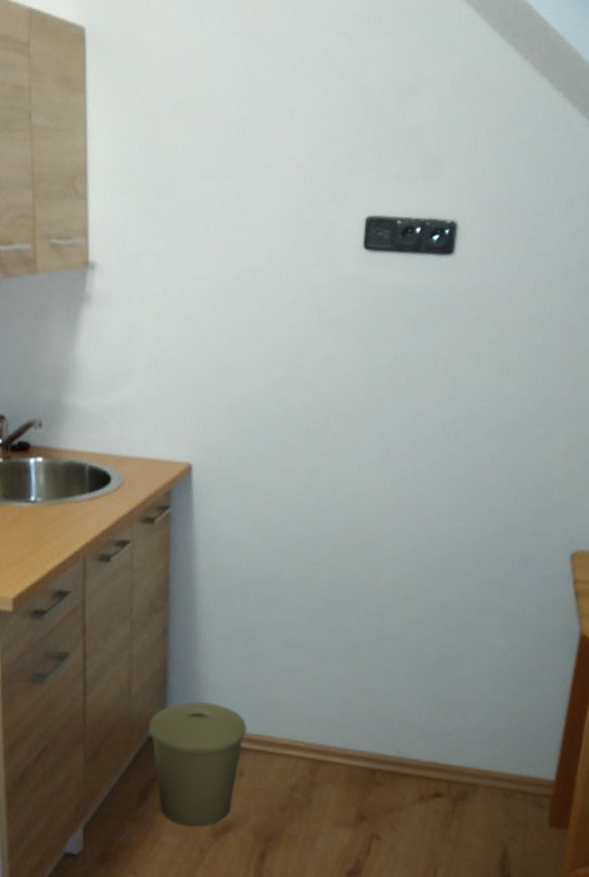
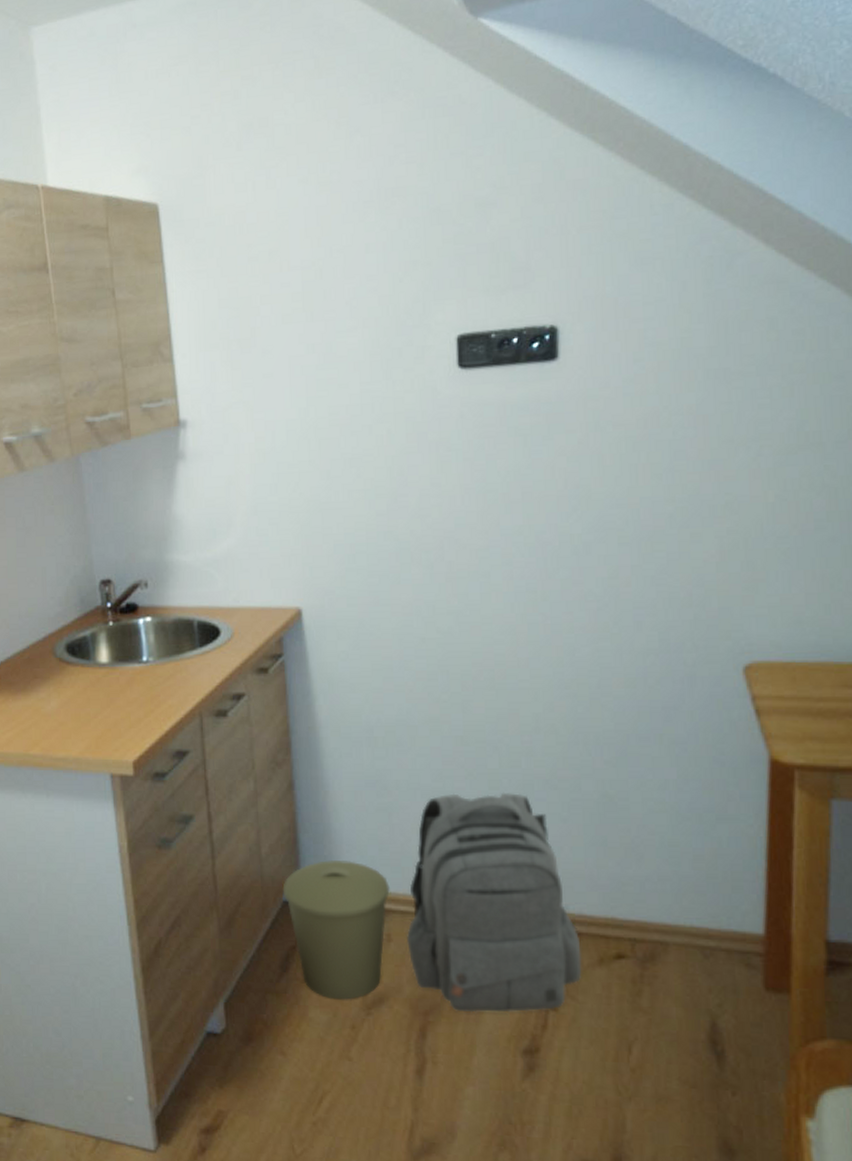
backpack: none [257,647,407,840] -> present [407,792,582,1013]

